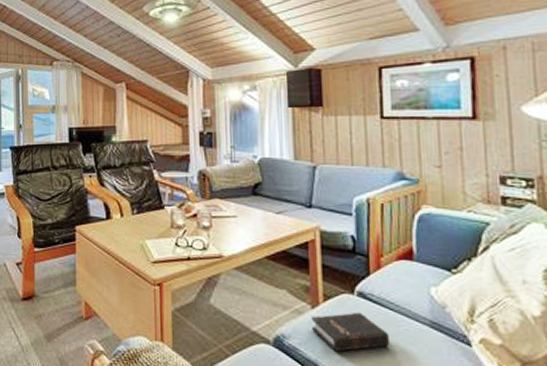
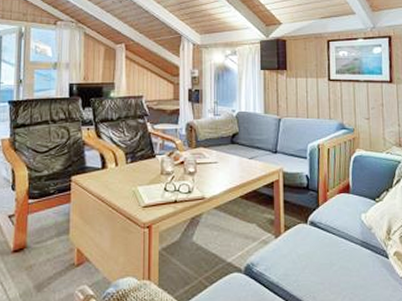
hardback book: present [312,312,391,352] -> none [275,238,333,273]

